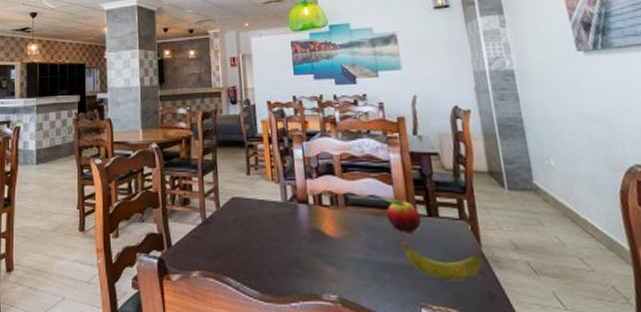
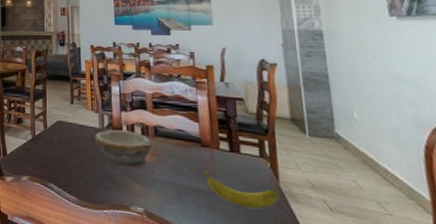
bowl: none [276,202,343,247] -> present [94,129,152,168]
fruit: present [386,198,422,232] -> none [191,133,224,164]

